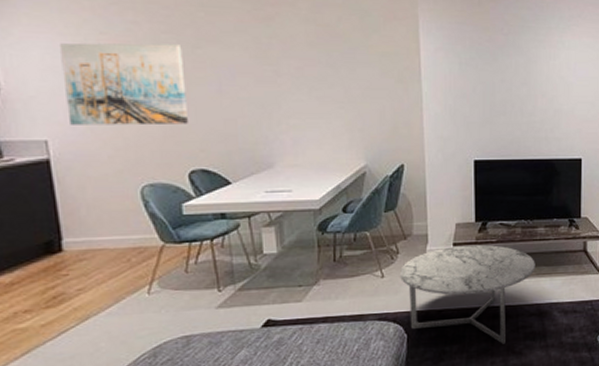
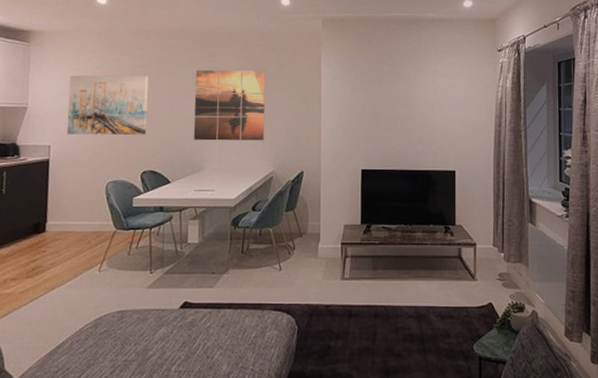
wall art: none [250,37,351,130] -> present [193,69,266,141]
coffee table: present [400,244,535,344] -> none [295,245,414,344]

